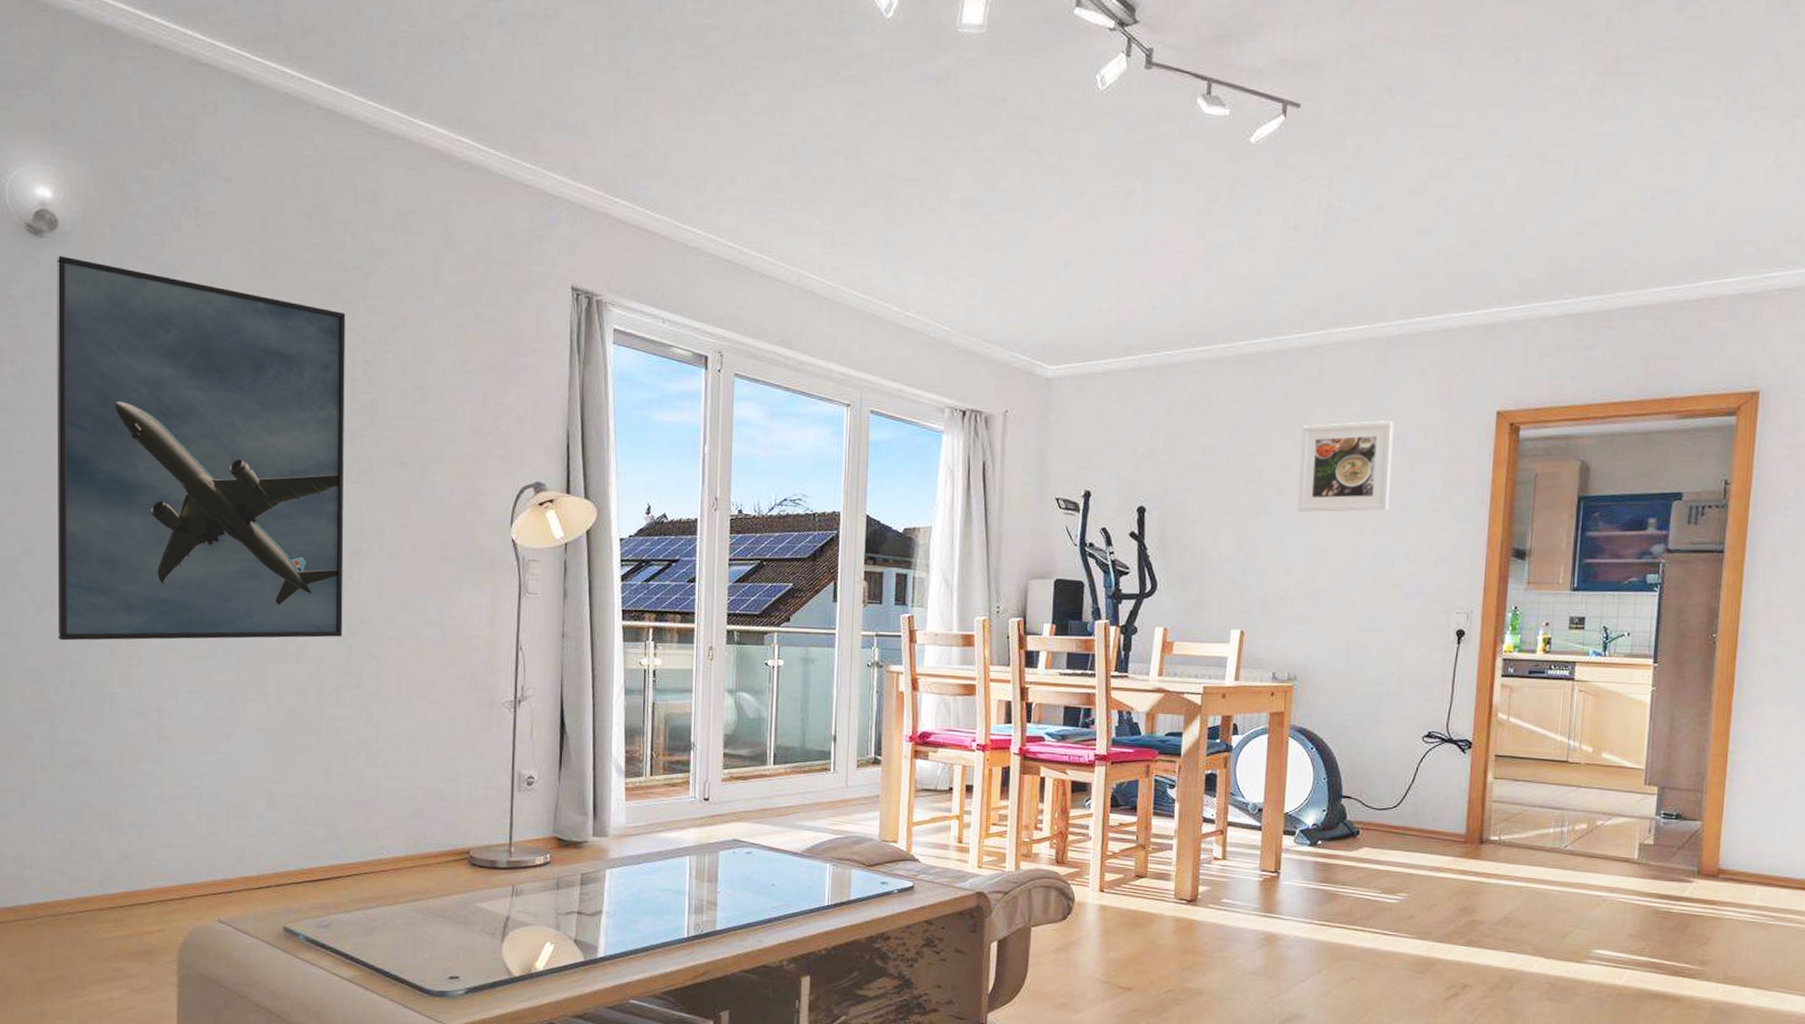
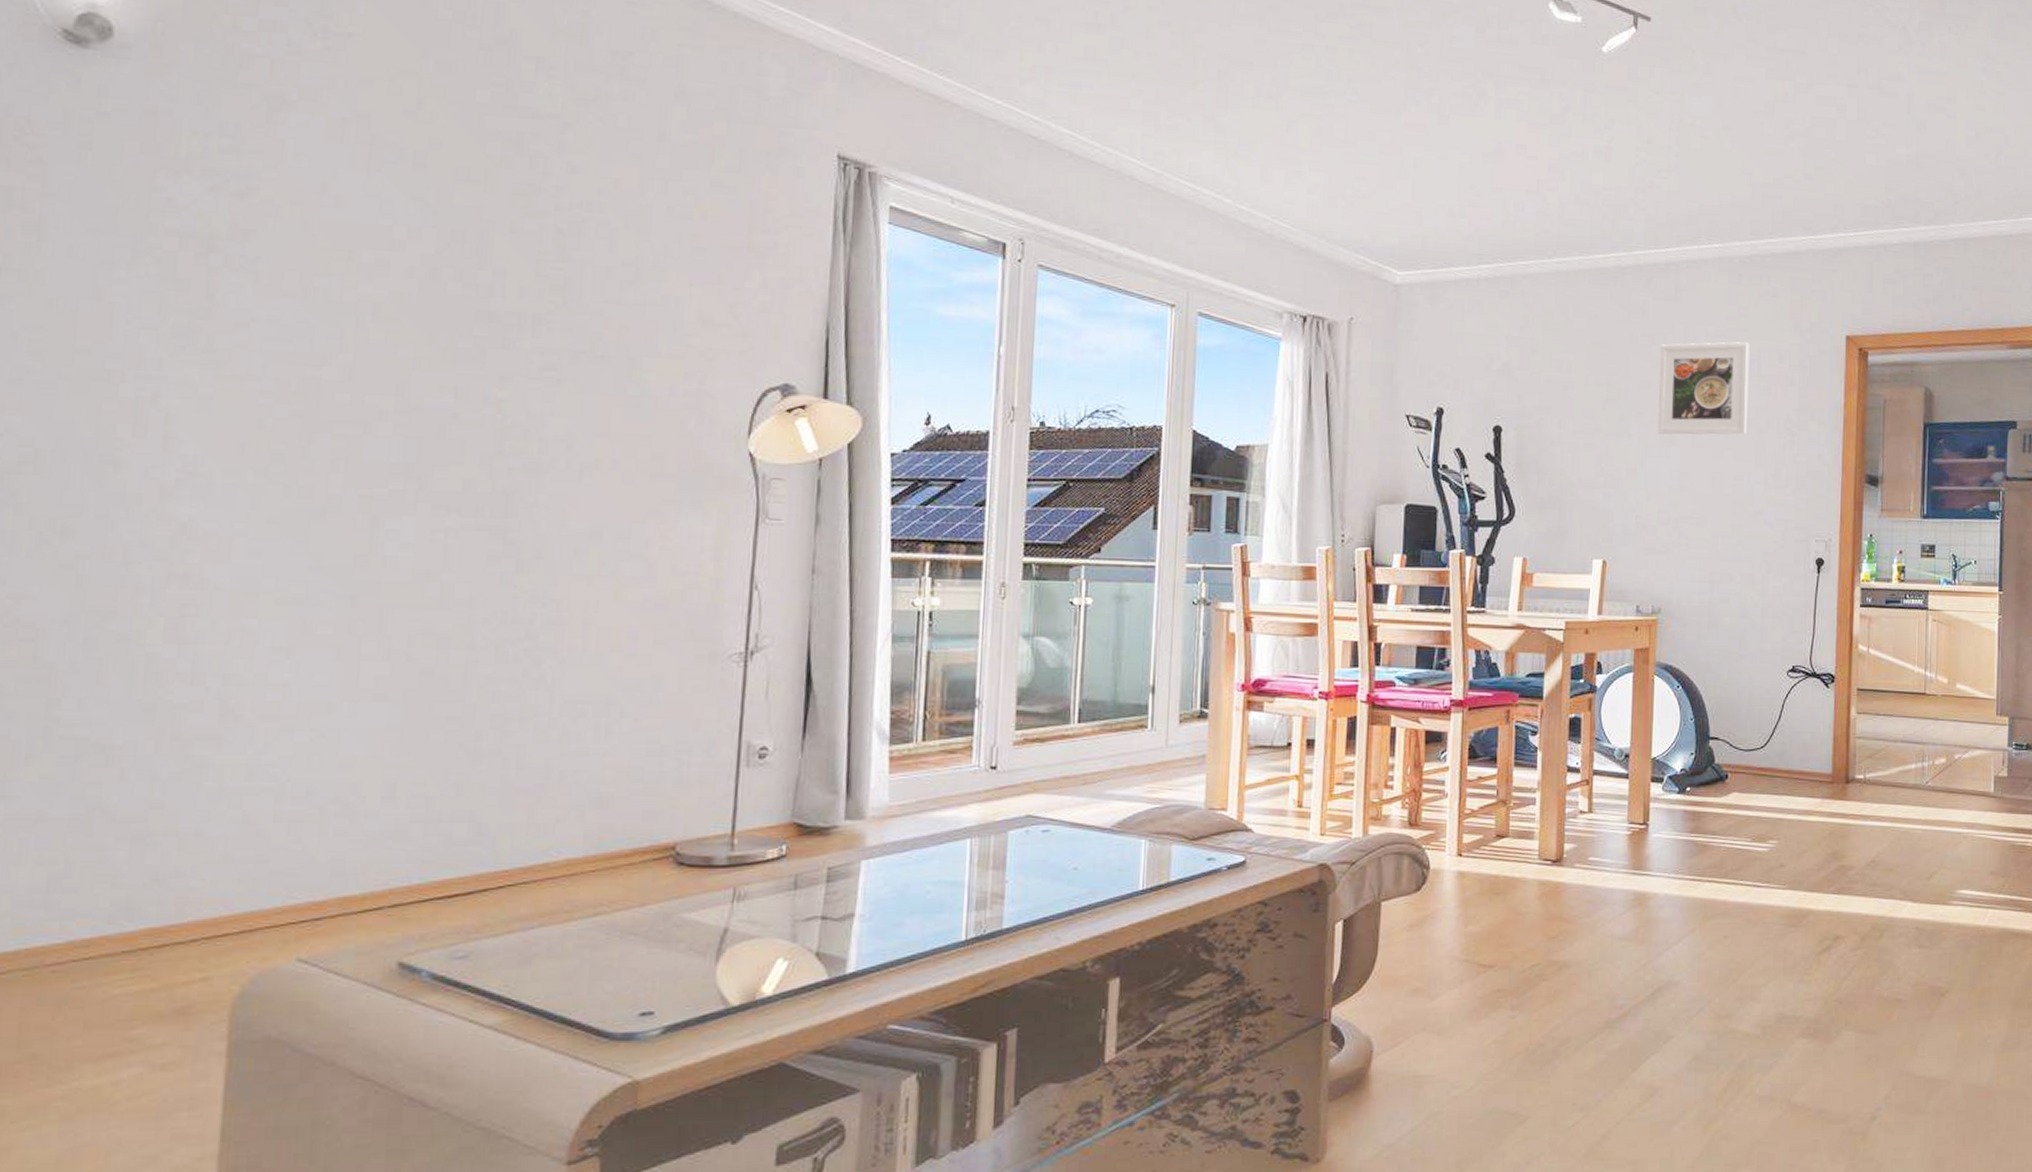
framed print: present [57,256,346,641] -> none [70,73,533,583]

